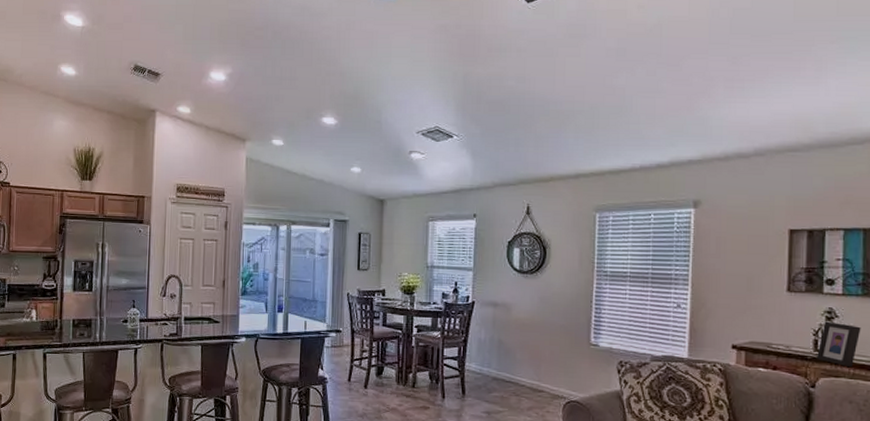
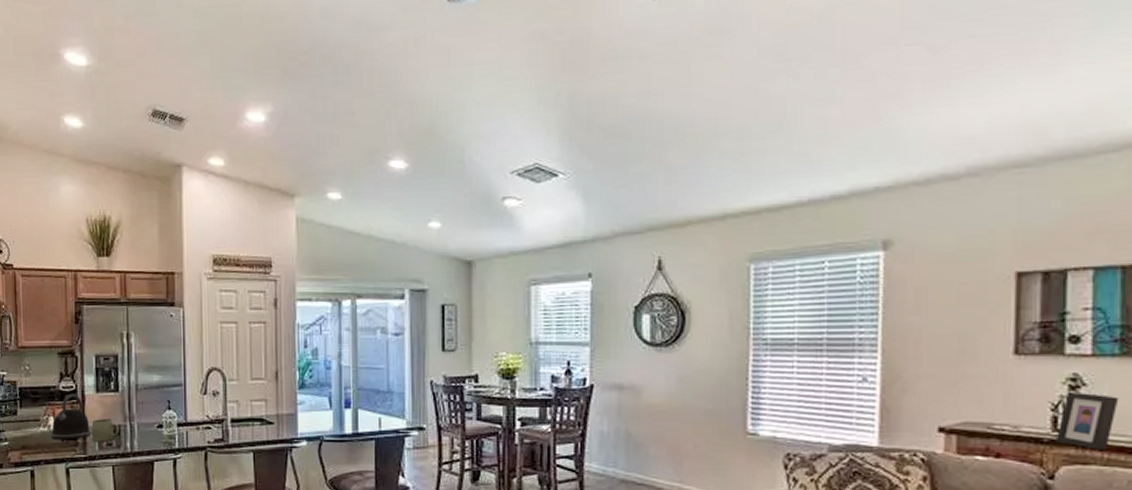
kettle: none [33,291,67,330] -> present [51,393,91,440]
mug: none [67,313,91,333] -> present [91,419,119,442]

